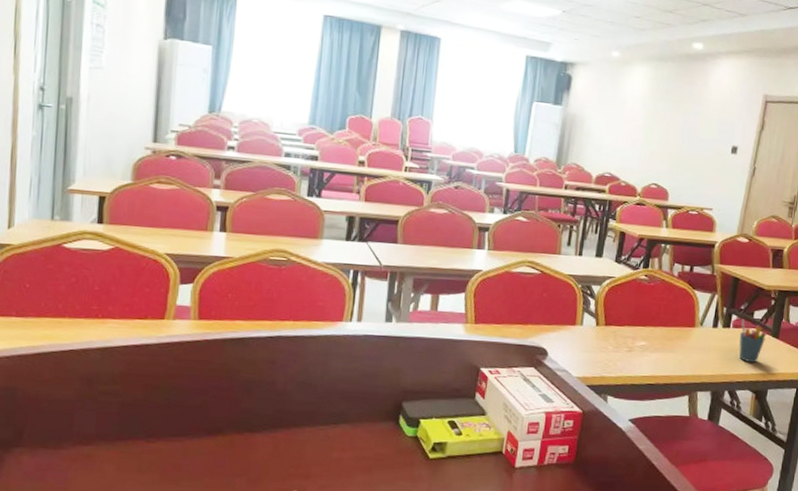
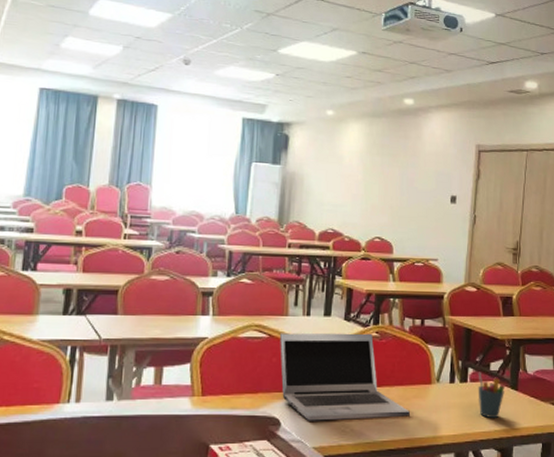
laptop: none [550,270,672,356] -> present [279,333,410,421]

